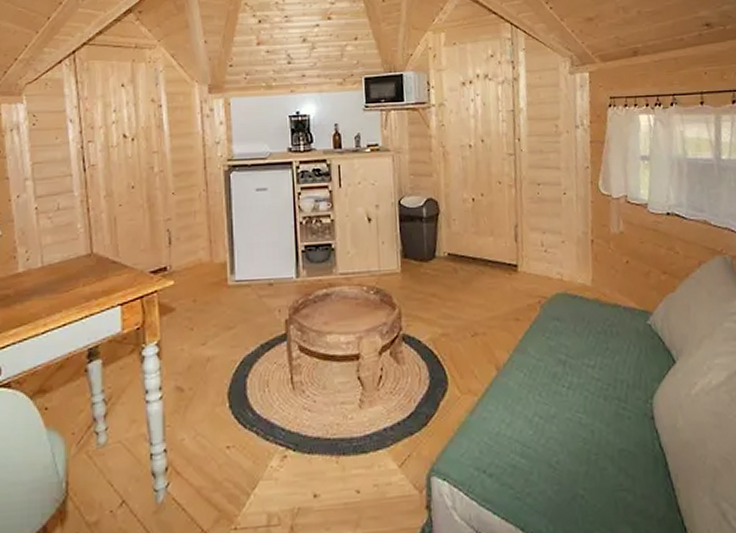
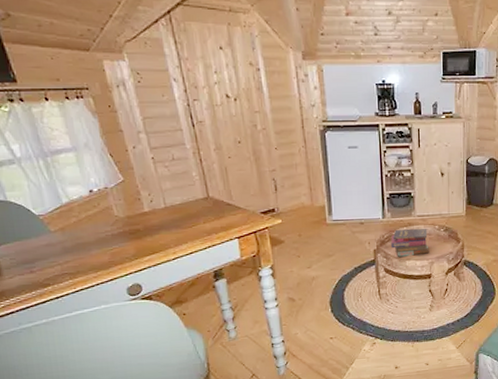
books: none [307,291,356,331] -> present [391,229,429,258]

